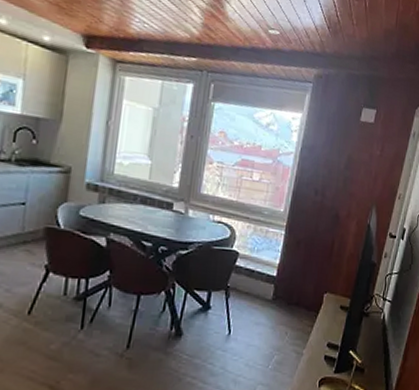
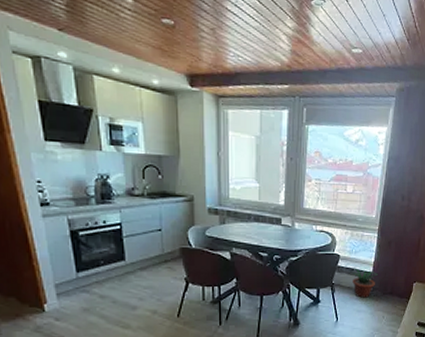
potted plant: none [251,269,283,308] -> present [352,268,378,298]

